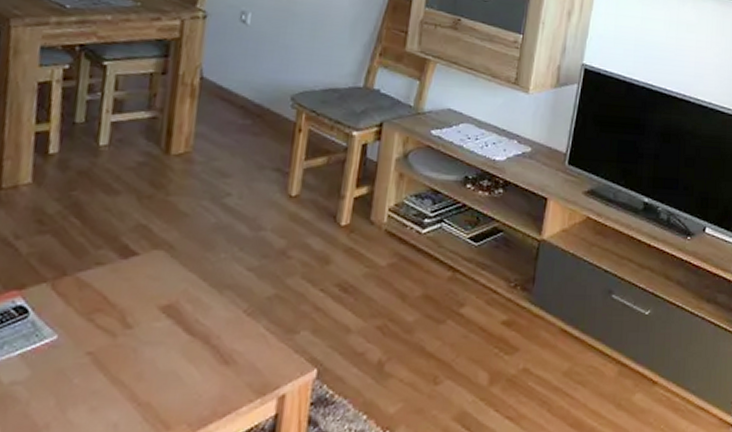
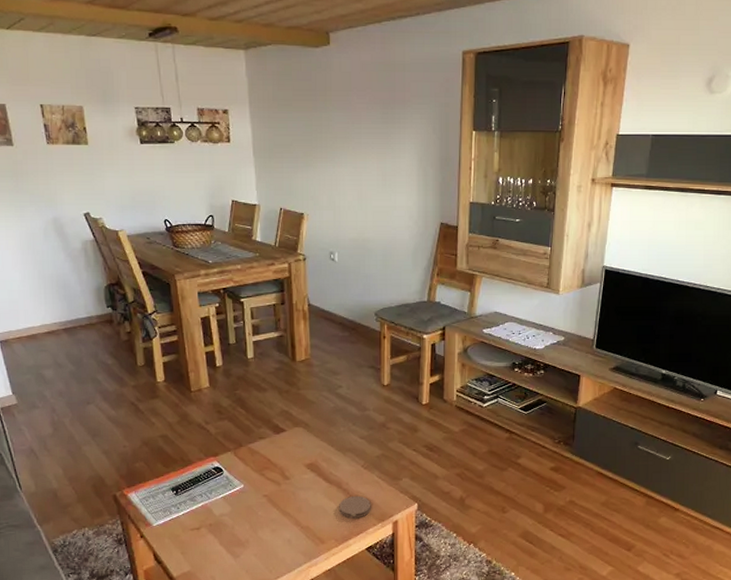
coaster: none [200,355,250,391] -> present [339,495,371,519]

